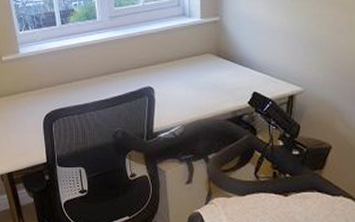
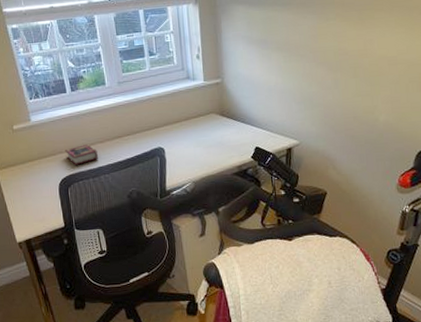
book: none [52,80,84,100] -> present [65,144,98,165]

